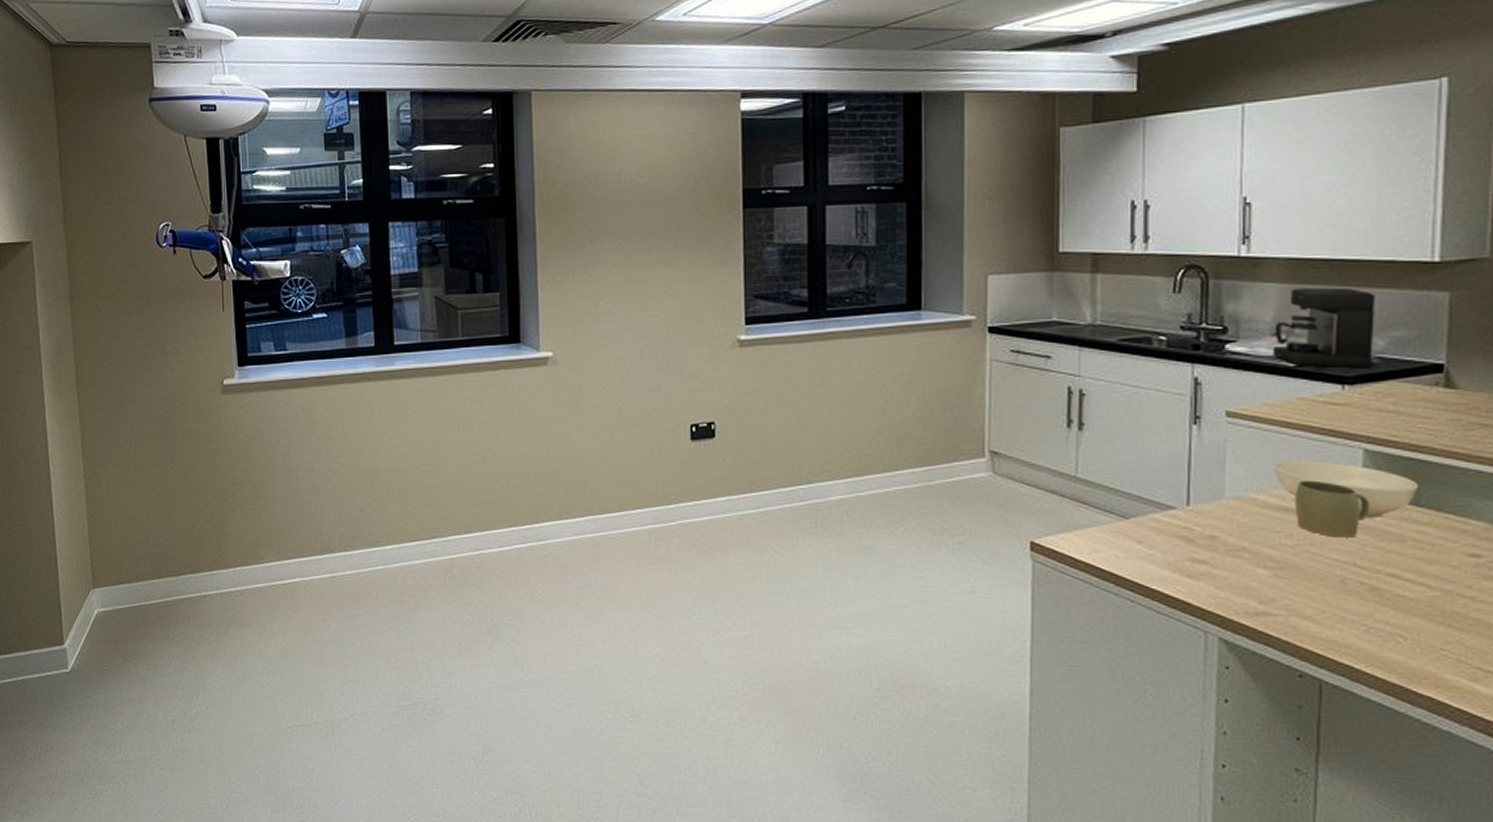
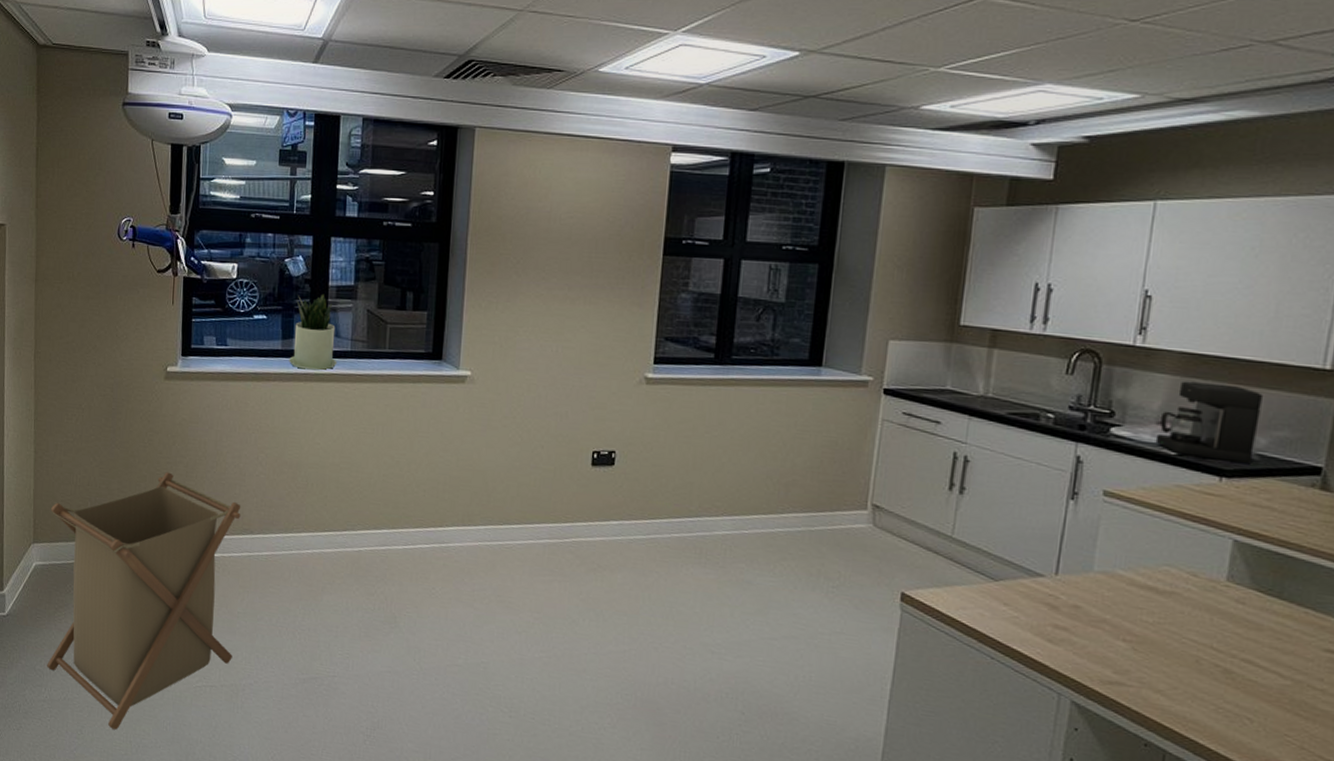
laundry basket: none [108,494,324,786] -> present [47,472,241,730]
planter: none [355,284,408,368] -> present [289,294,338,371]
bowl: present [1273,461,1420,517] -> none [1143,542,1284,605]
mug: present [1294,480,1370,538] -> none [1159,562,1234,622]

